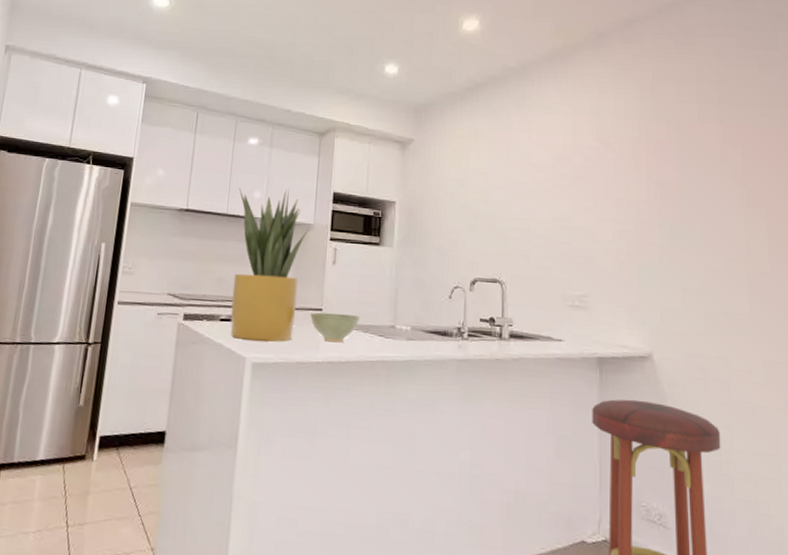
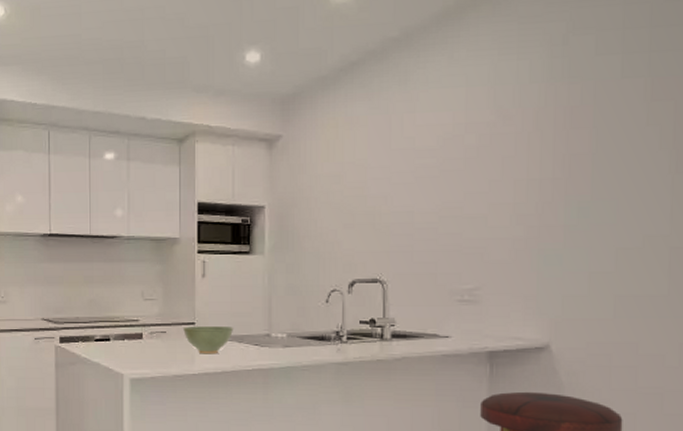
planter: present [230,188,309,342] -> none [100,204,175,358]

